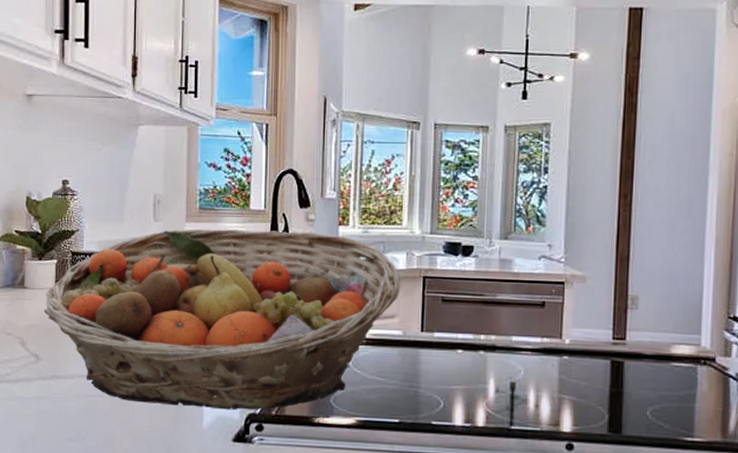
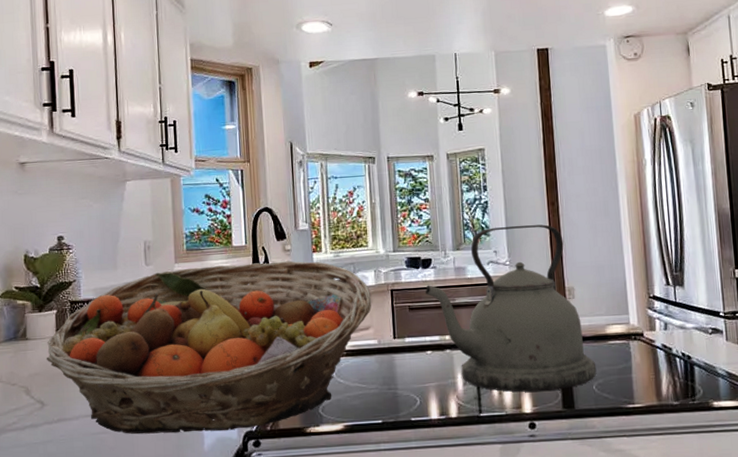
kettle: none [462,217,654,411] -> present [425,224,597,392]

